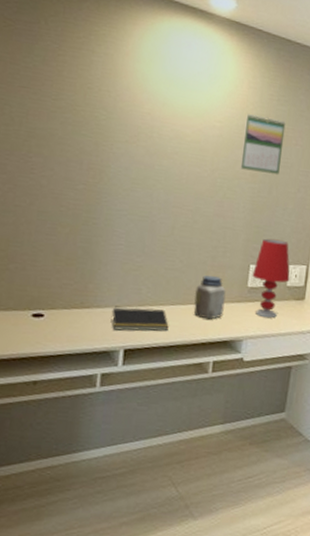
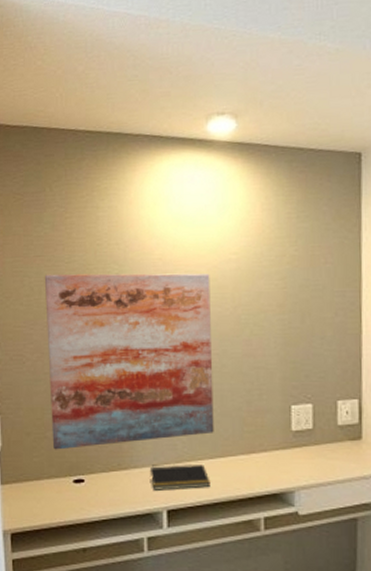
wall art: none [14,106,194,284] -> present [44,273,214,450]
jar: present [194,275,226,320] -> none [234,422,268,471]
calendar: present [240,114,286,175] -> none [264,238,311,301]
table lamp: present [252,238,290,318] -> none [295,373,340,464]

